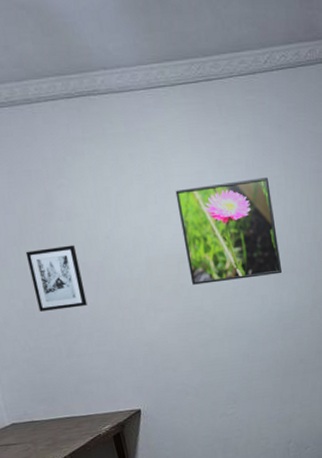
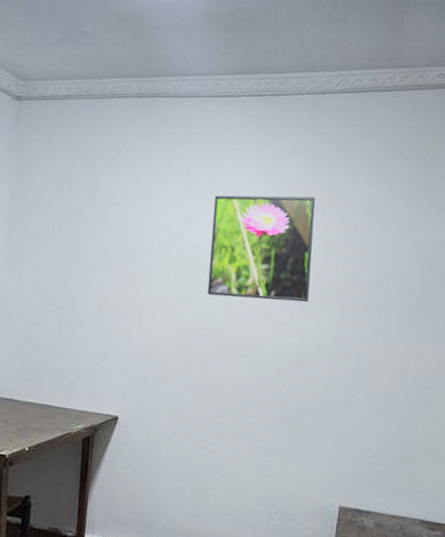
wall art: present [25,244,88,312] -> none [53,229,105,293]

